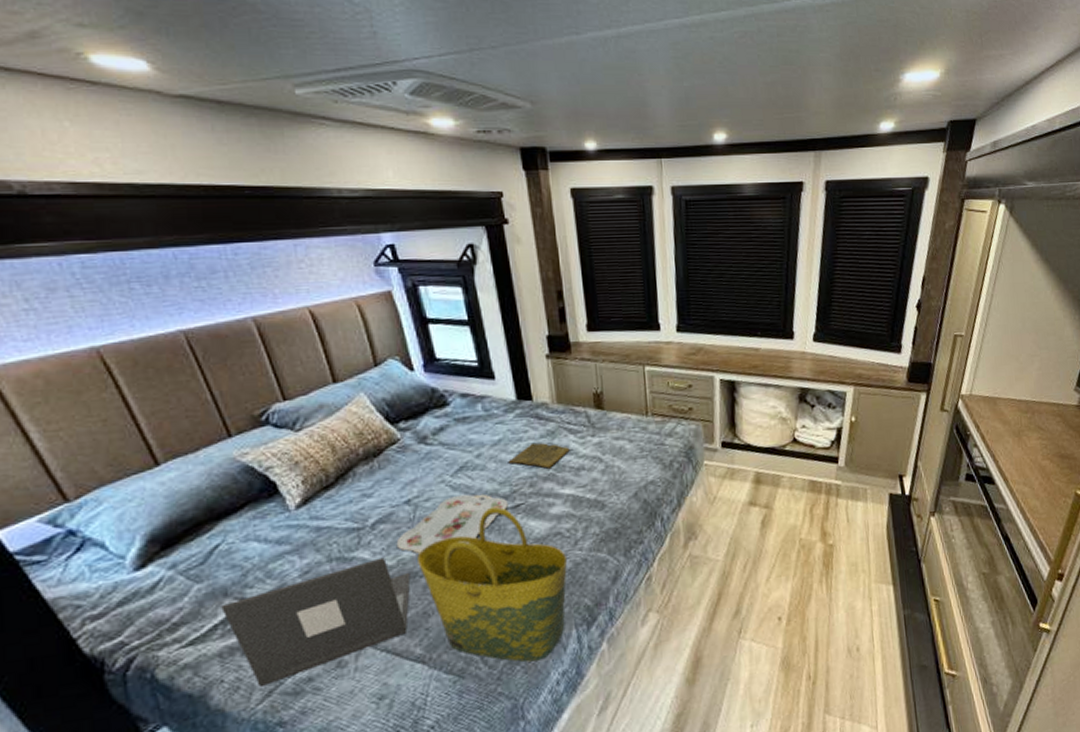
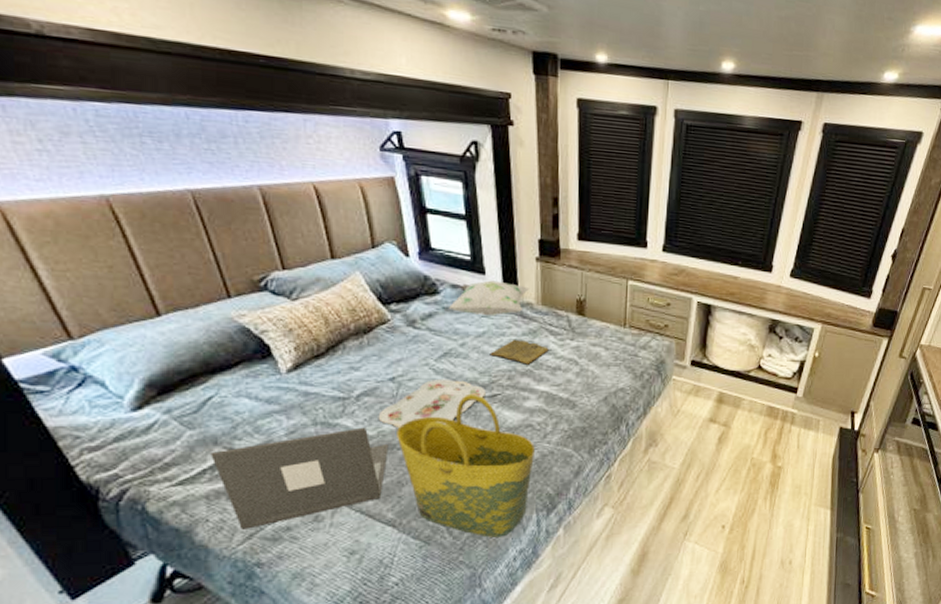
decorative pillow: none [461,384,543,423] -> present [449,280,530,316]

